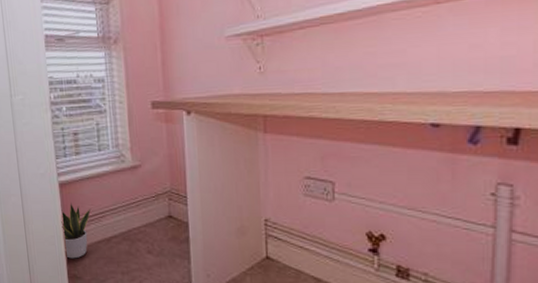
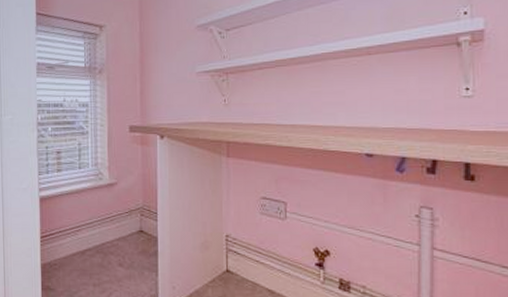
potted plant: present [61,203,92,259] -> none [39,217,69,271]

